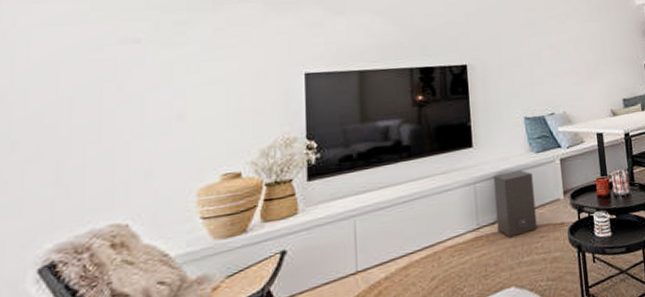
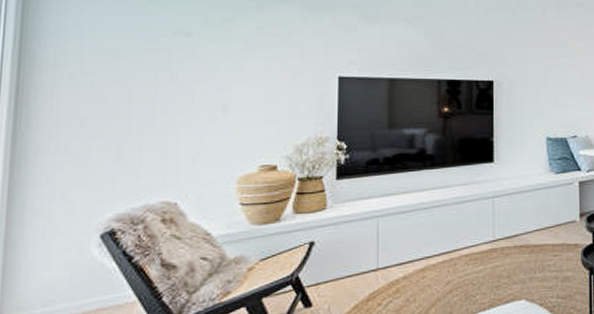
speaker: present [493,170,537,238] -> none [512,189,551,253]

